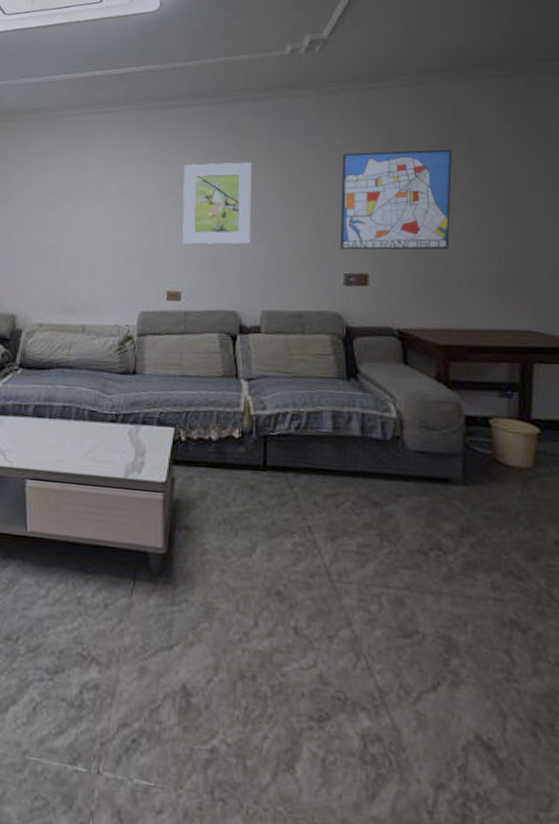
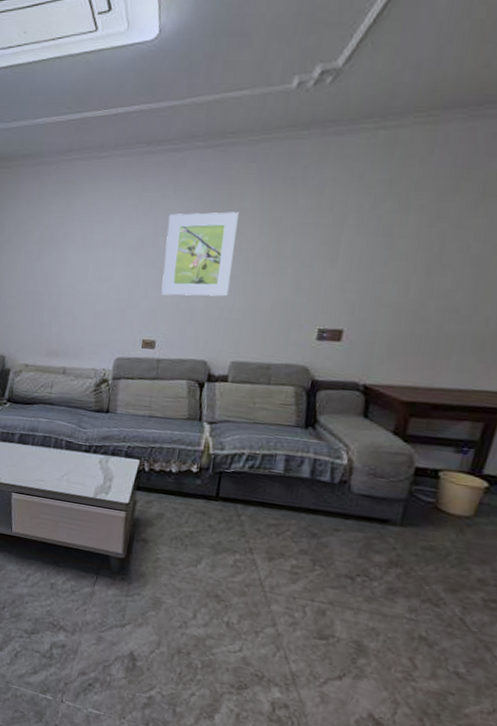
wall art: present [341,149,453,250] -> none [319,198,461,308]

